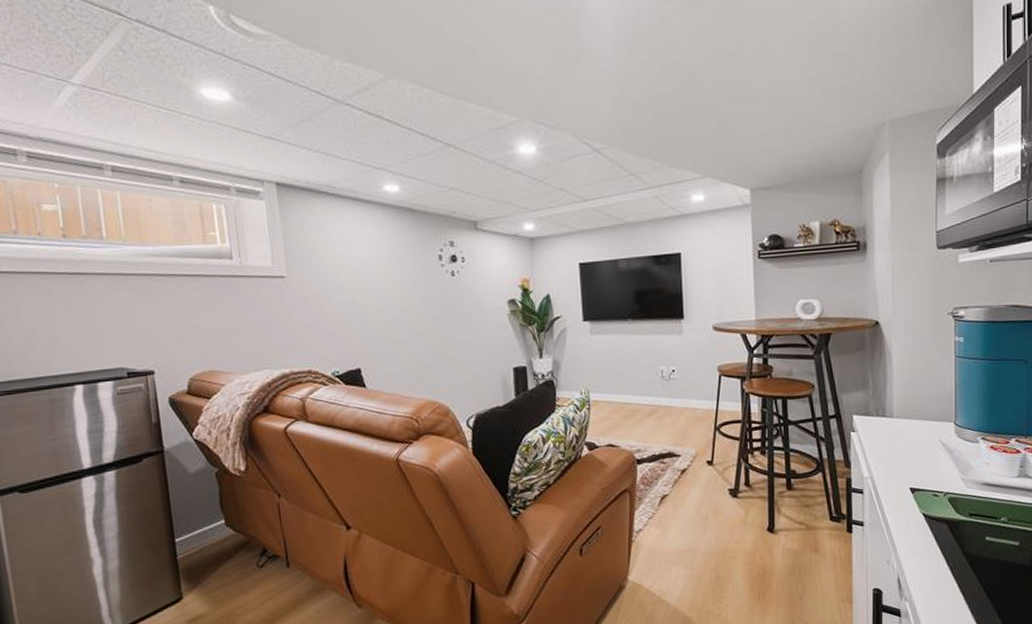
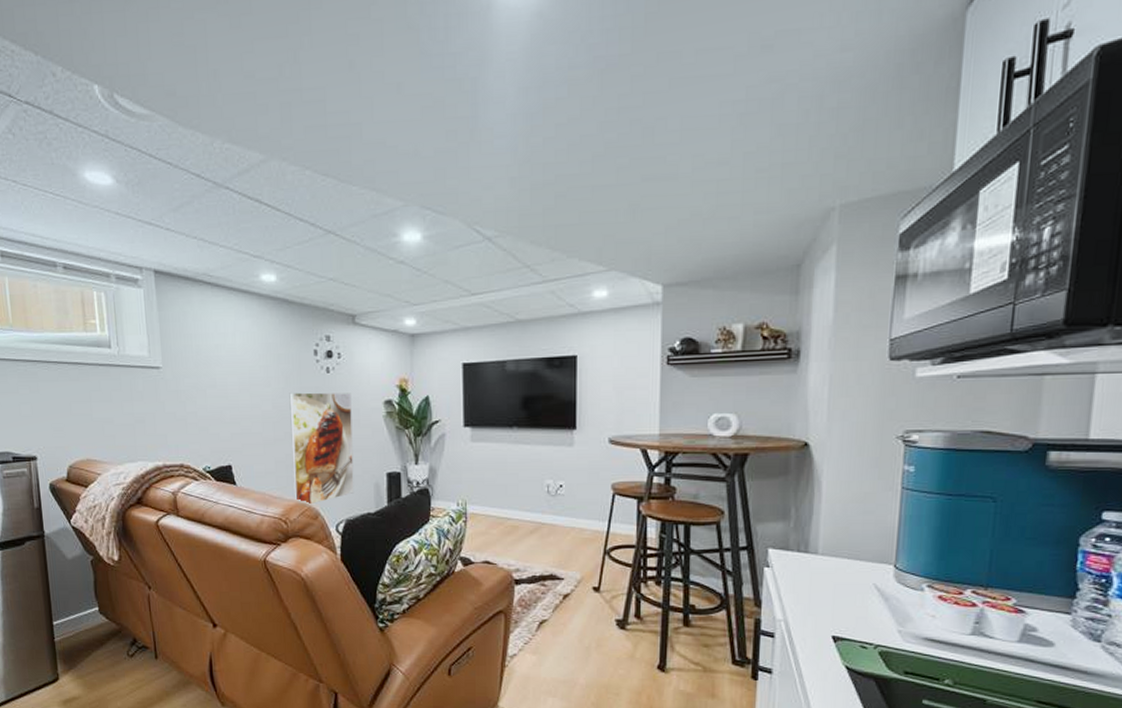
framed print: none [416,294,483,404] -> present [289,392,354,506]

